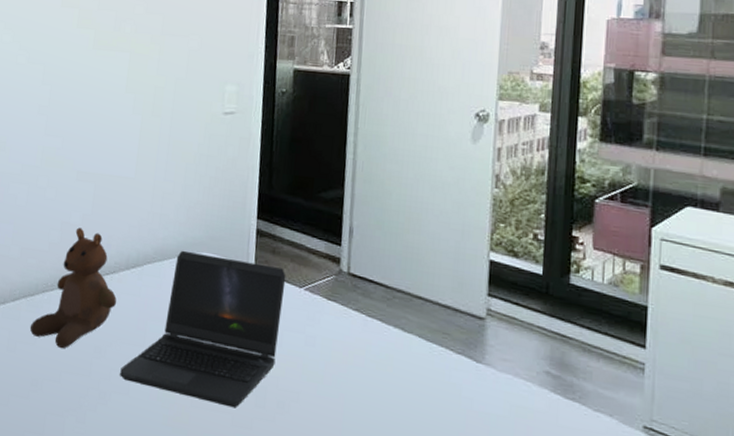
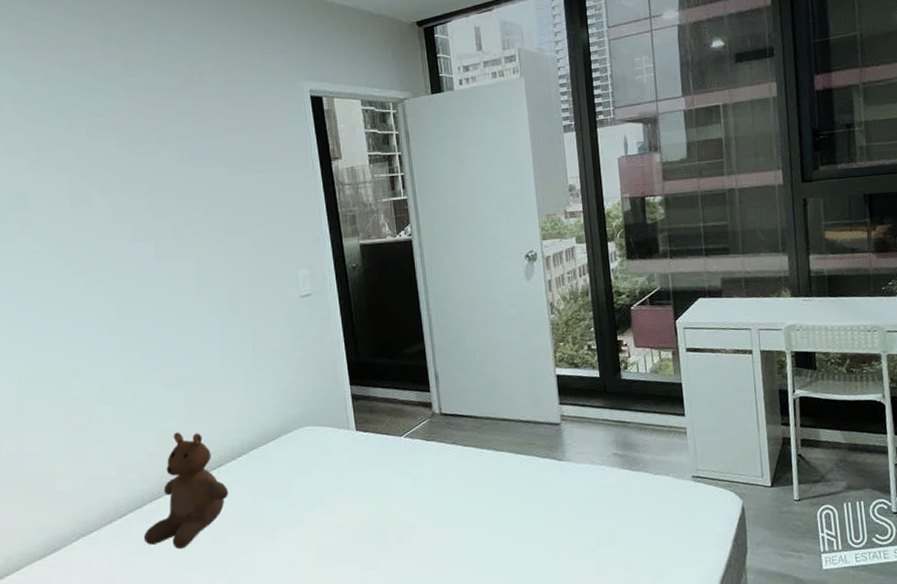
laptop computer: present [120,250,286,408] -> none [245,423,390,560]

